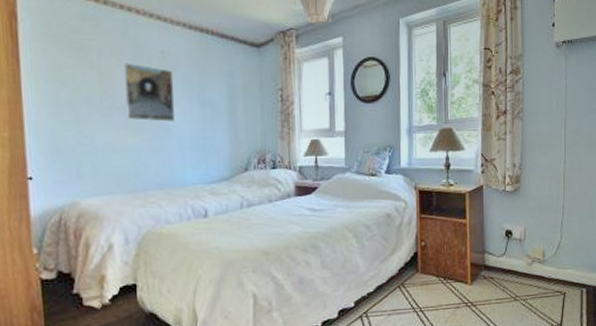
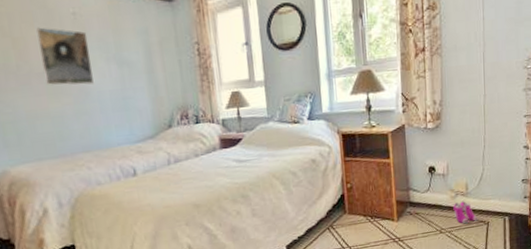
shoe: none [529,268,555,293] -> present [453,200,478,224]

